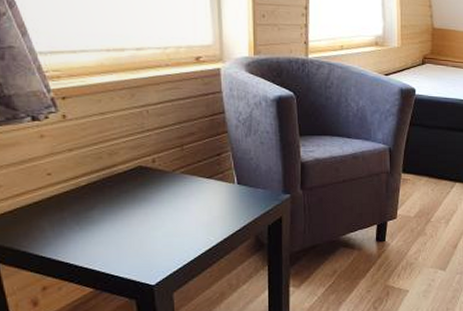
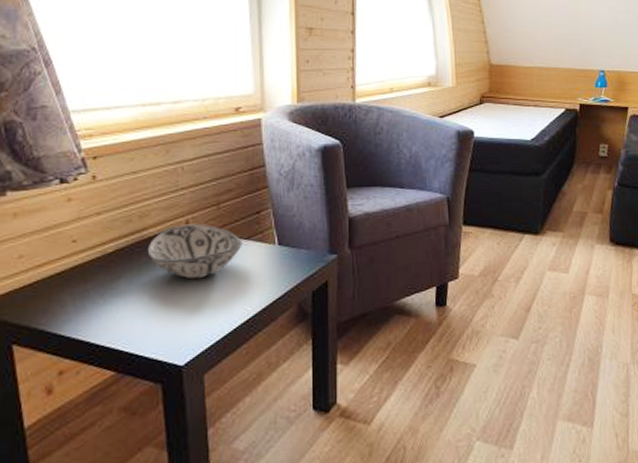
decorative bowl: none [117,163,205,212] -> present [147,224,242,279]

